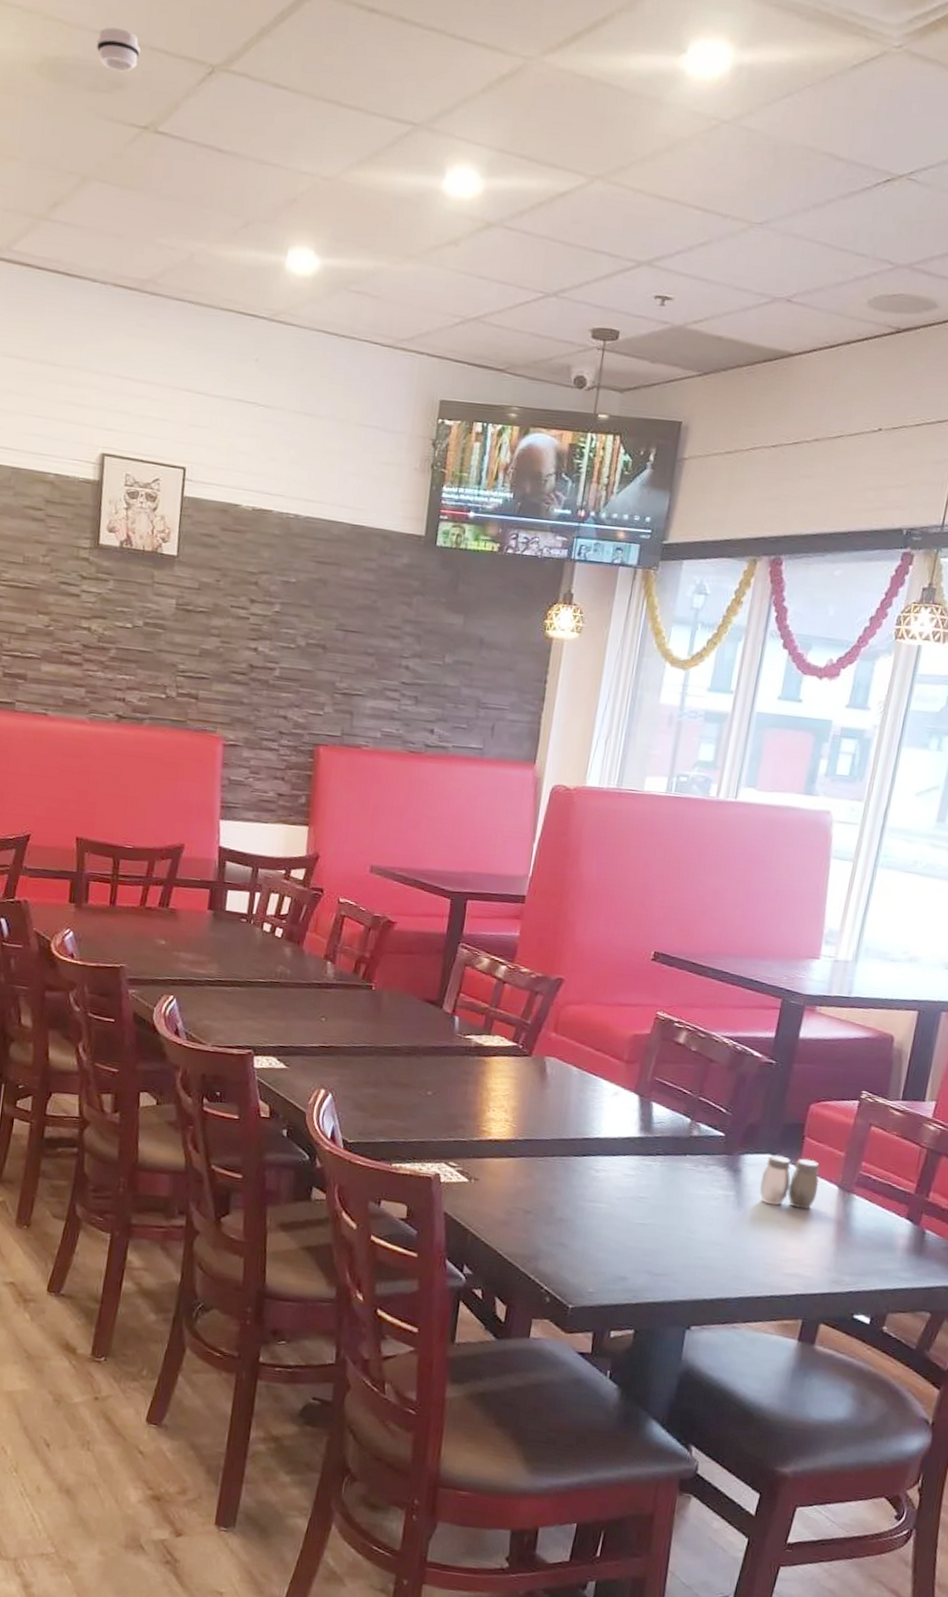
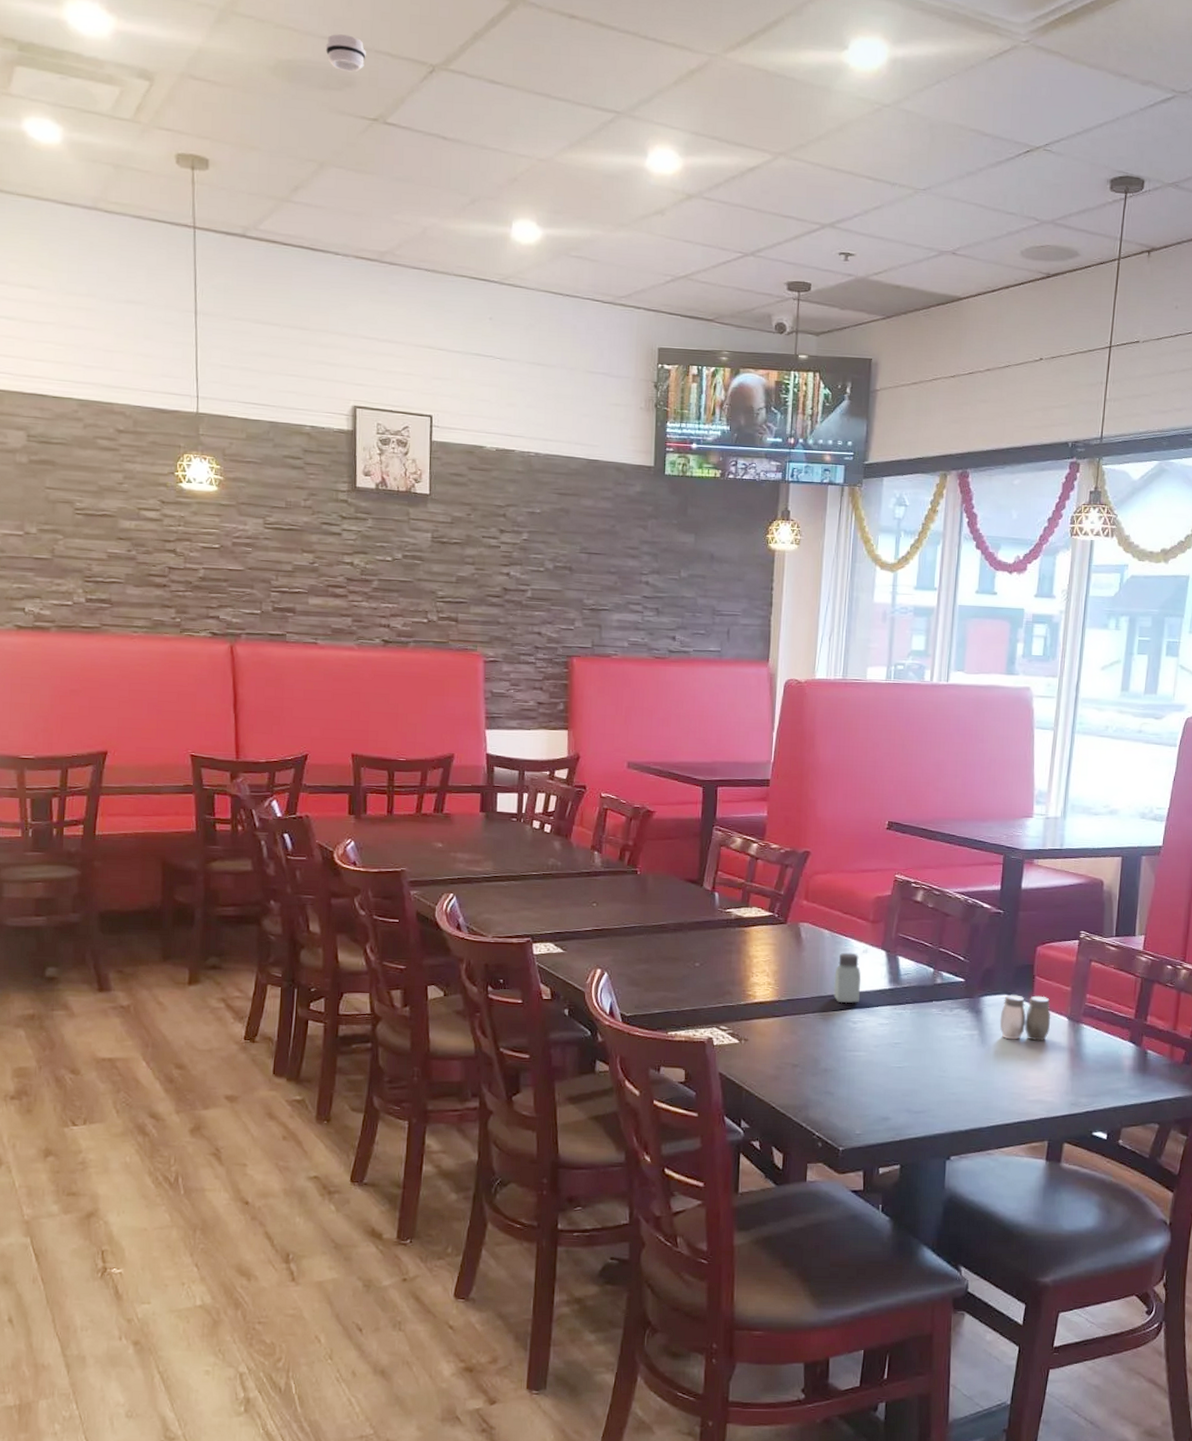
saltshaker: none [576,1093,609,1150] -> present [833,952,861,1004]

